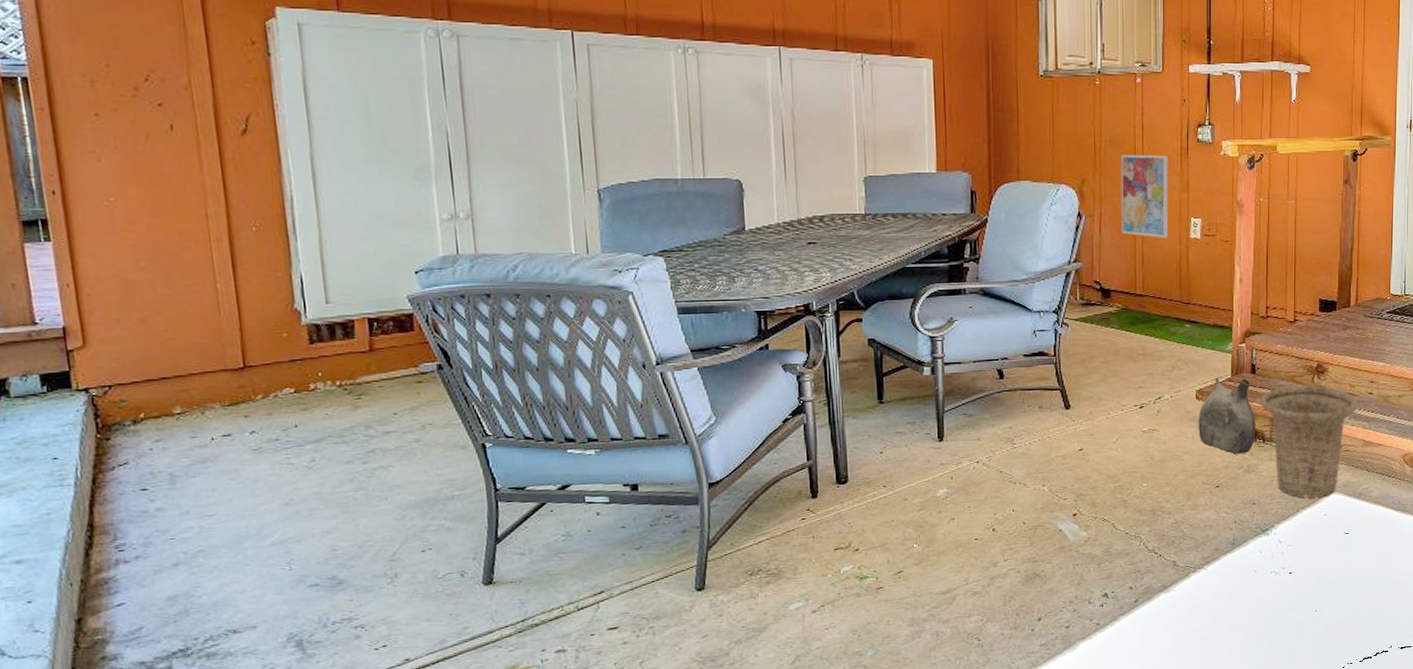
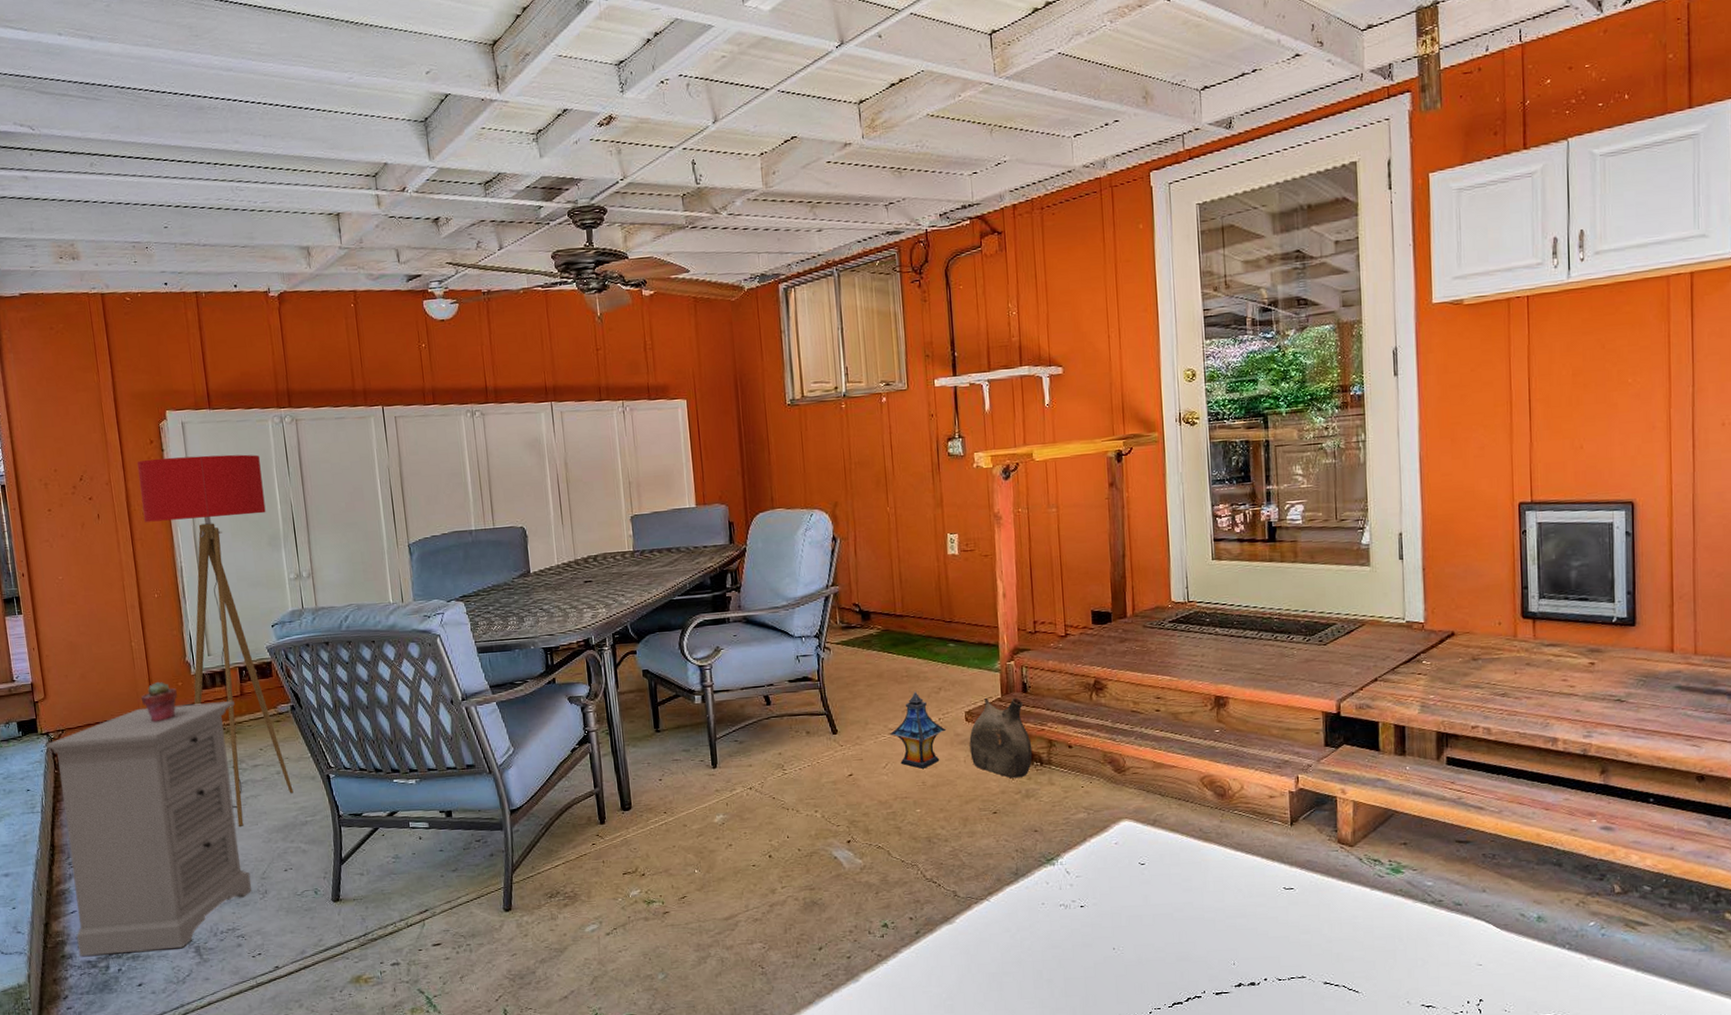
nightstand: none [85,357,377,657] -> present [47,701,252,957]
potted succulent: none [227,331,281,380] -> present [140,681,177,723]
floor lamp: none [231,63,437,502] -> present [137,454,294,827]
wall art: present [1120,154,1169,238] -> none [871,472,925,557]
lantern: none [1123,369,1177,444] -> present [890,691,947,769]
basket: present [1260,386,1357,498] -> none [1034,704,1143,826]

